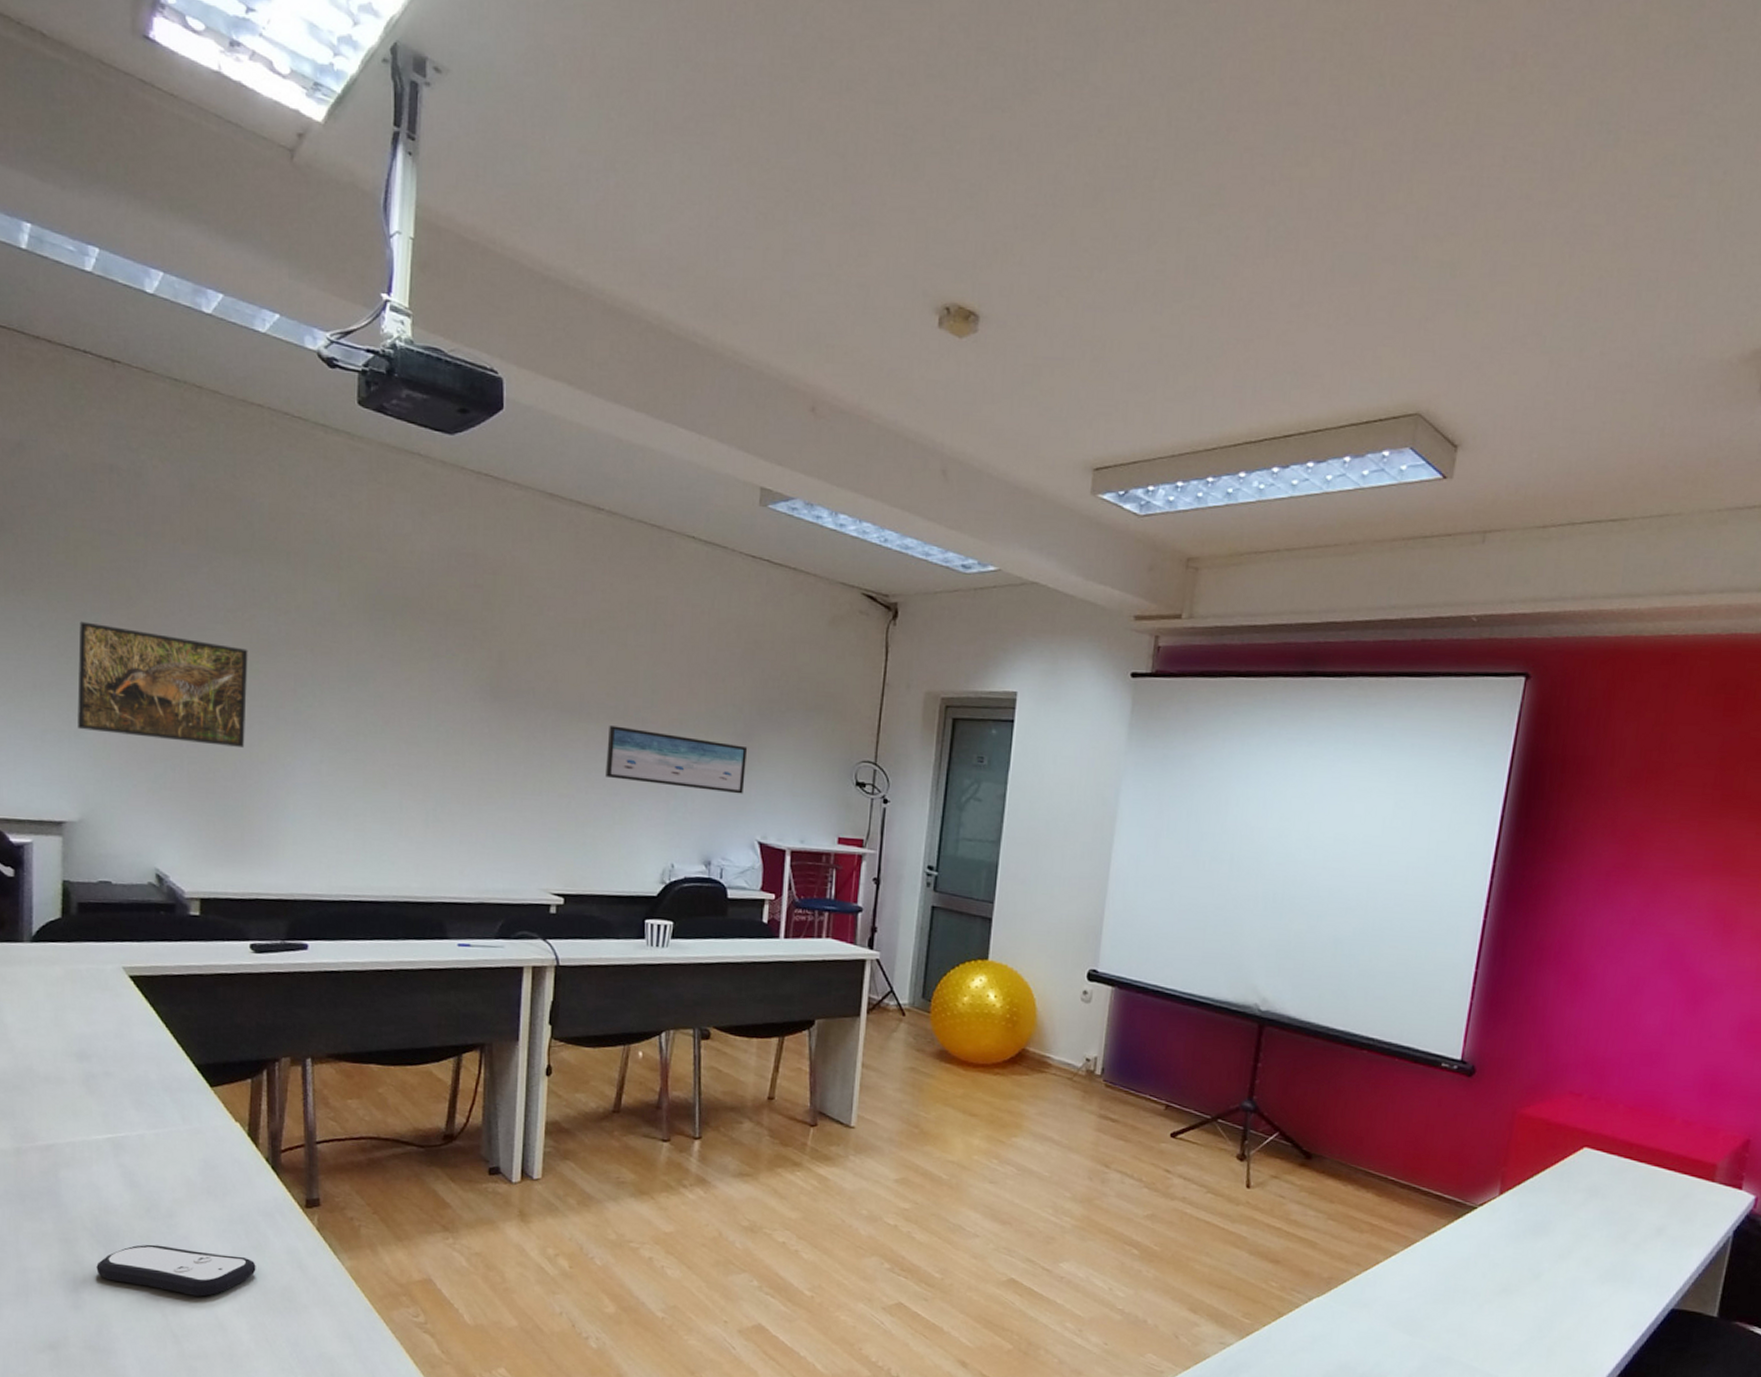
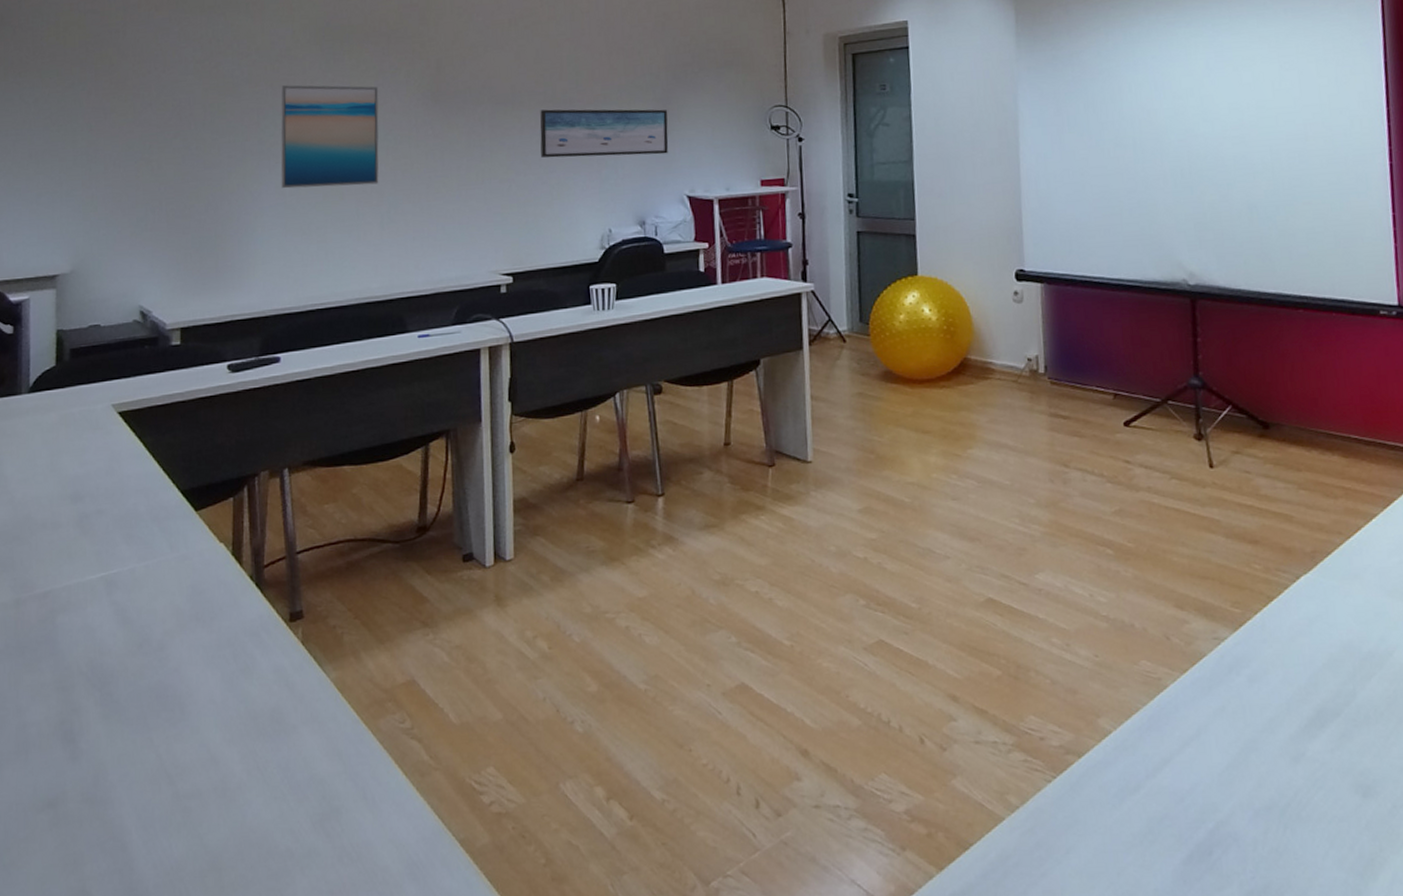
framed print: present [77,621,248,747] -> none [68,91,216,189]
remote control: present [96,1244,256,1297] -> none [92,681,245,731]
wall art: none [318,653,433,778] -> present [280,85,379,189]

